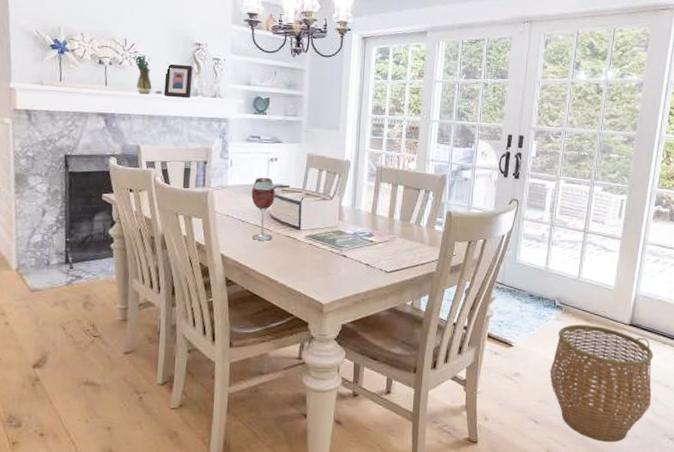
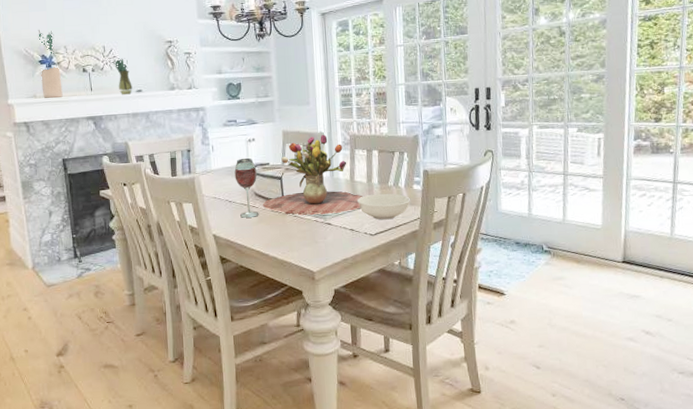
vase: none [50,11,74,89] -> present [38,30,63,99]
picture frame: present [163,63,193,99] -> none [142,62,169,95]
flower arrangement: none [278,163,383,246] -> present [263,135,363,215]
bowl: none [375,230,430,258] -> present [356,193,410,220]
basket: present [549,324,653,442] -> none [545,266,656,381]

